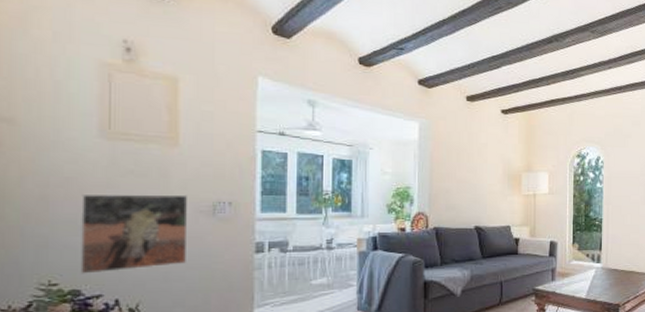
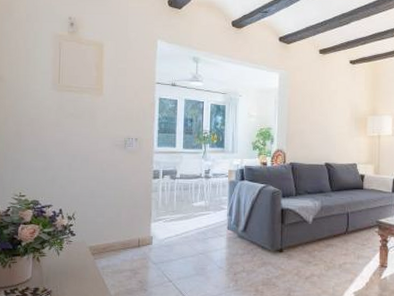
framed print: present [79,194,188,274] -> none [39,130,108,189]

